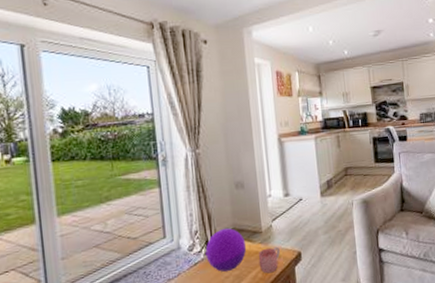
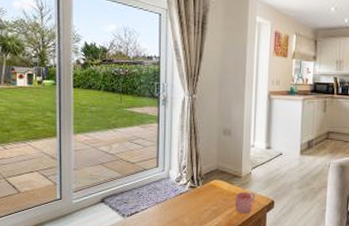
decorative orb: present [205,228,247,272] -> none [190,168,226,205]

